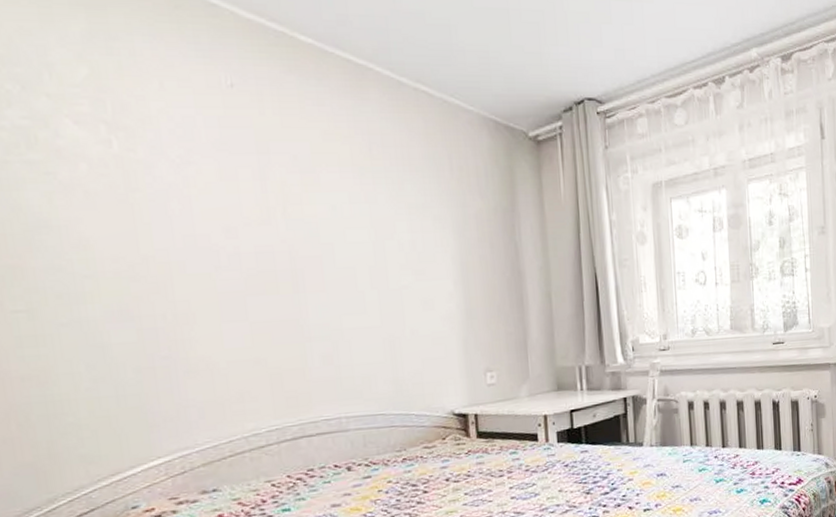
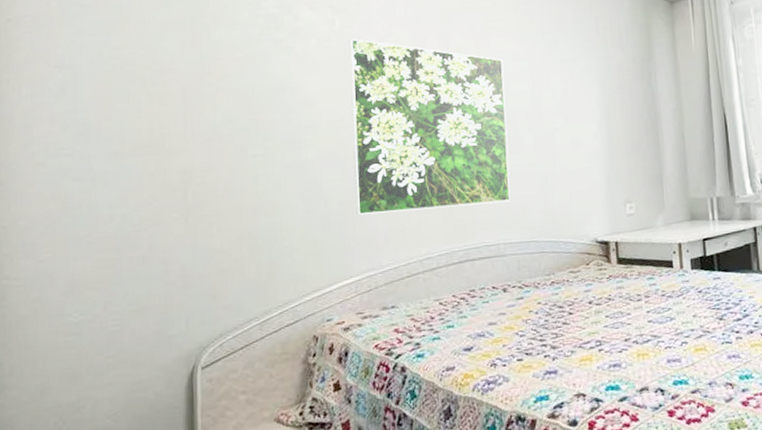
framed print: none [132,166,352,385] -> present [348,38,510,215]

